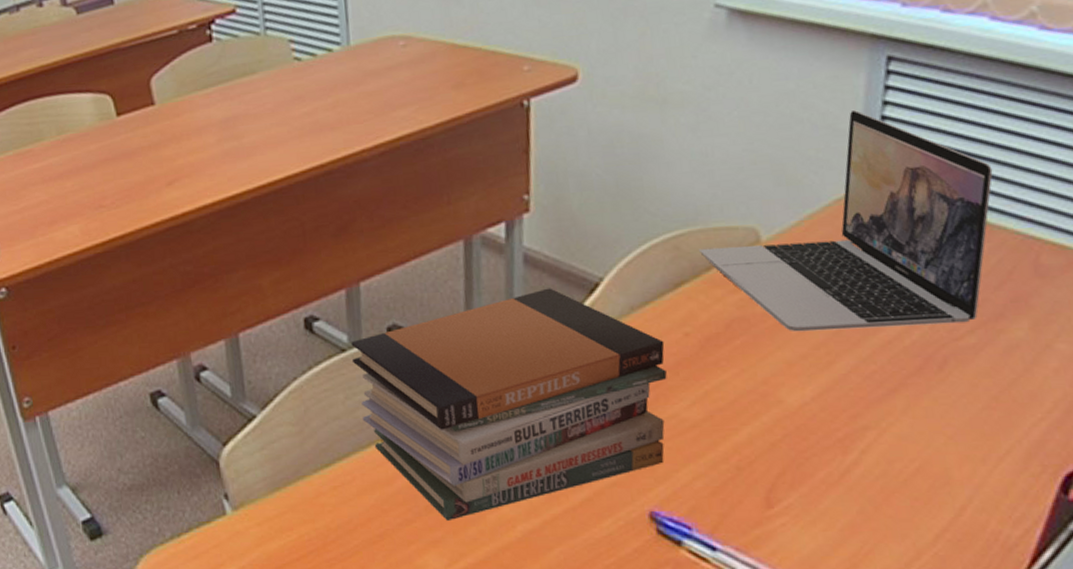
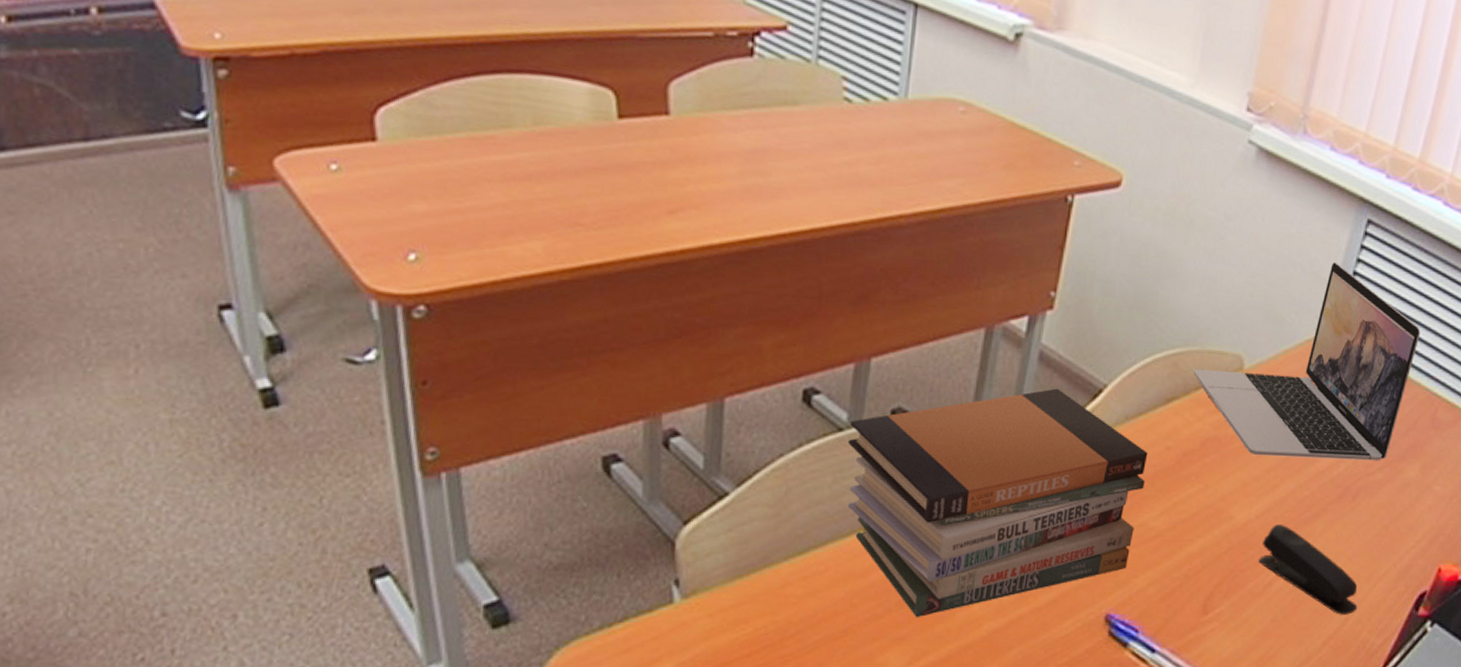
stapler: none [826,404,976,503] -> present [1259,523,1358,615]

